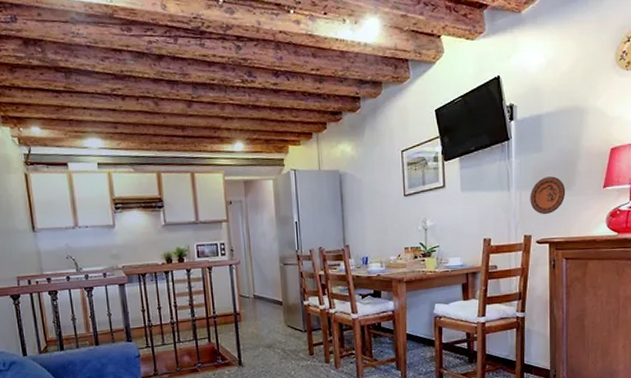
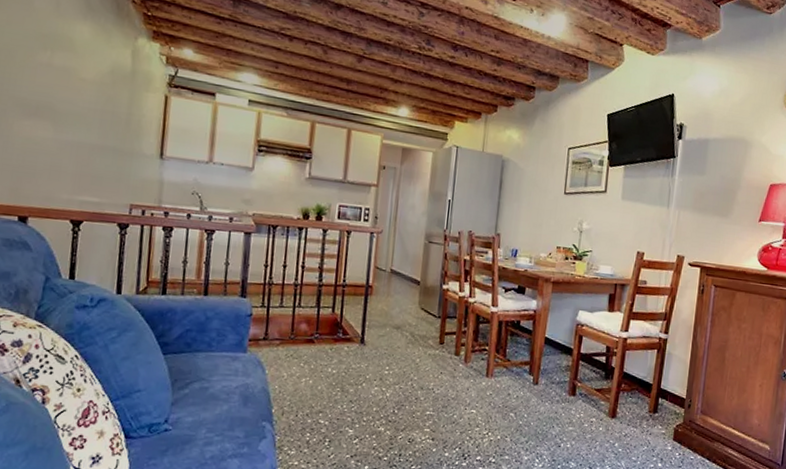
decorative plate: present [530,176,566,215] -> none [687,200,723,239]

